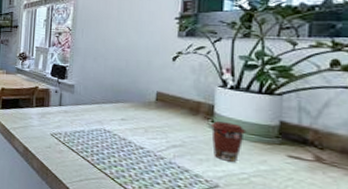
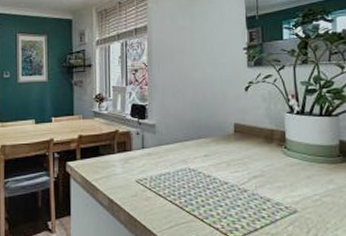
coffee cup: present [210,121,247,162] -> none [284,147,314,185]

